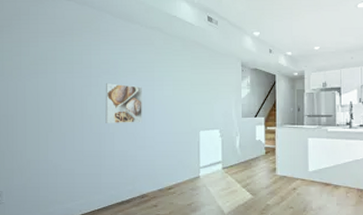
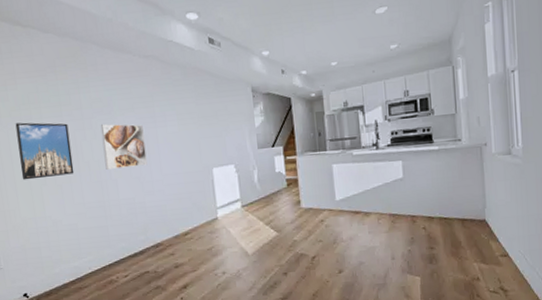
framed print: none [32,75,78,126] -> present [15,122,74,180]

